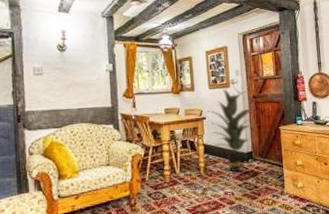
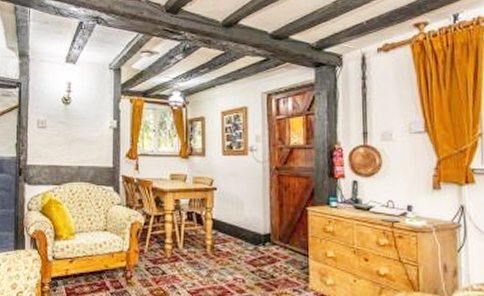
indoor plant: present [206,89,257,173] -> none [218,157,279,256]

